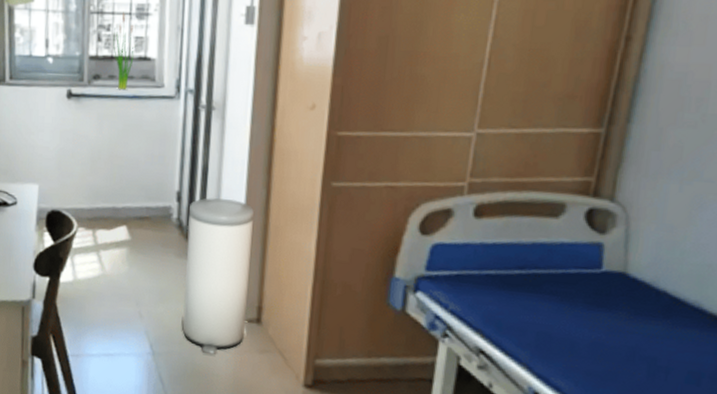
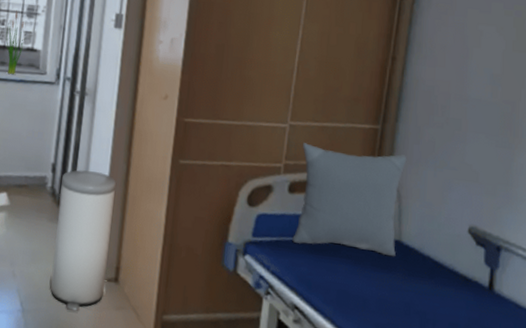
pillow: none [478,155,641,293] -> present [292,143,407,257]

